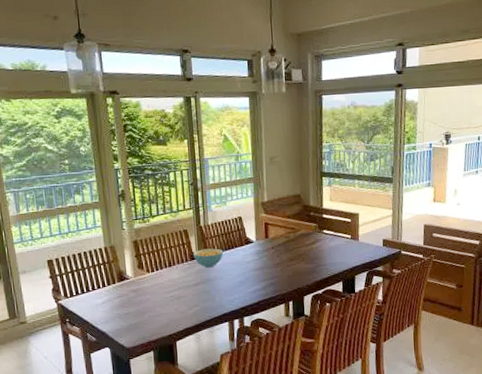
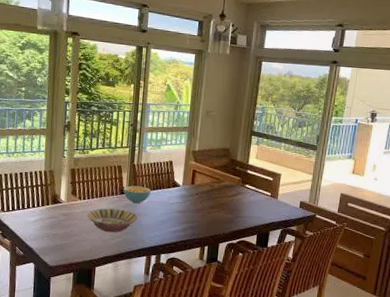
serving bowl: none [158,276,213,303] -> present [87,208,138,233]

